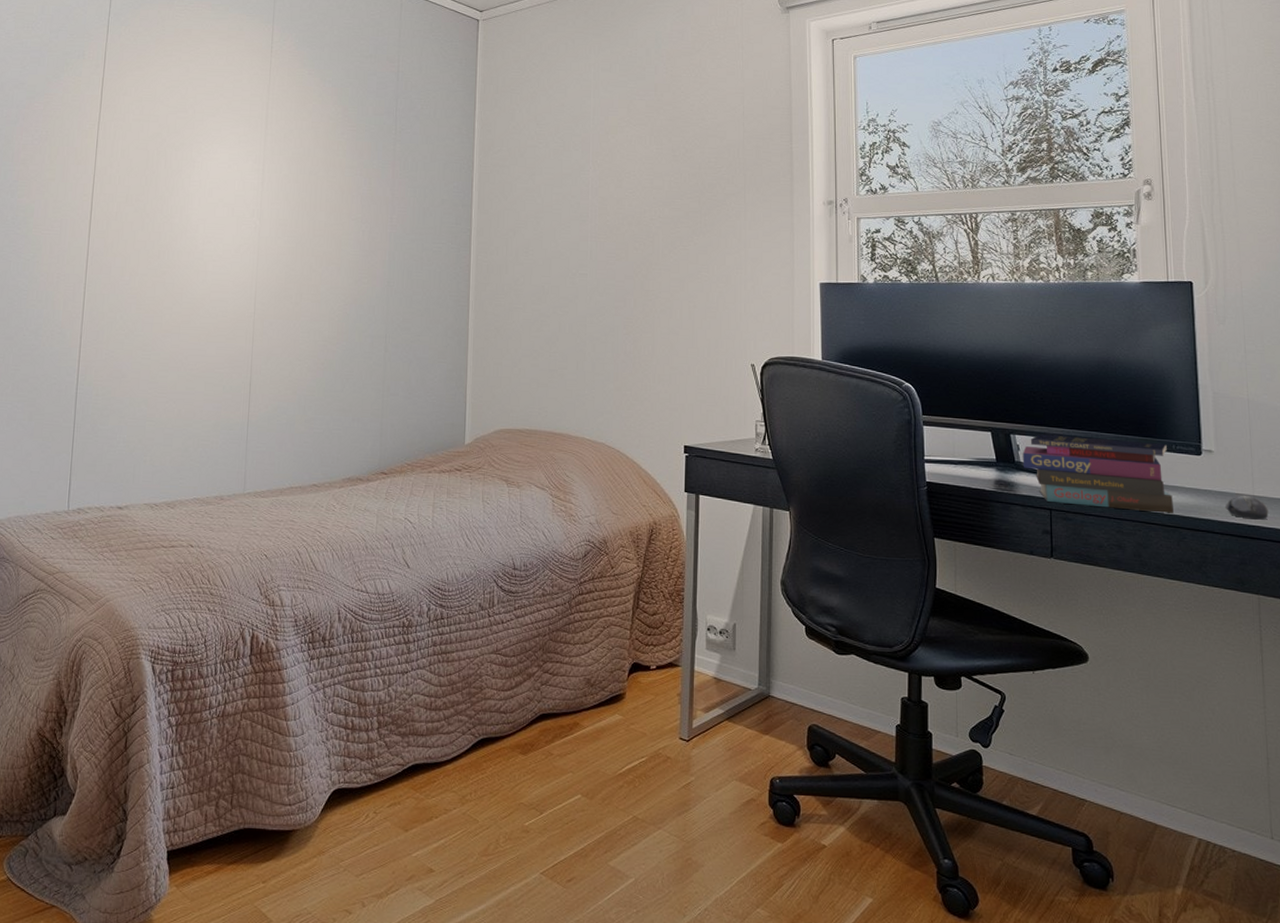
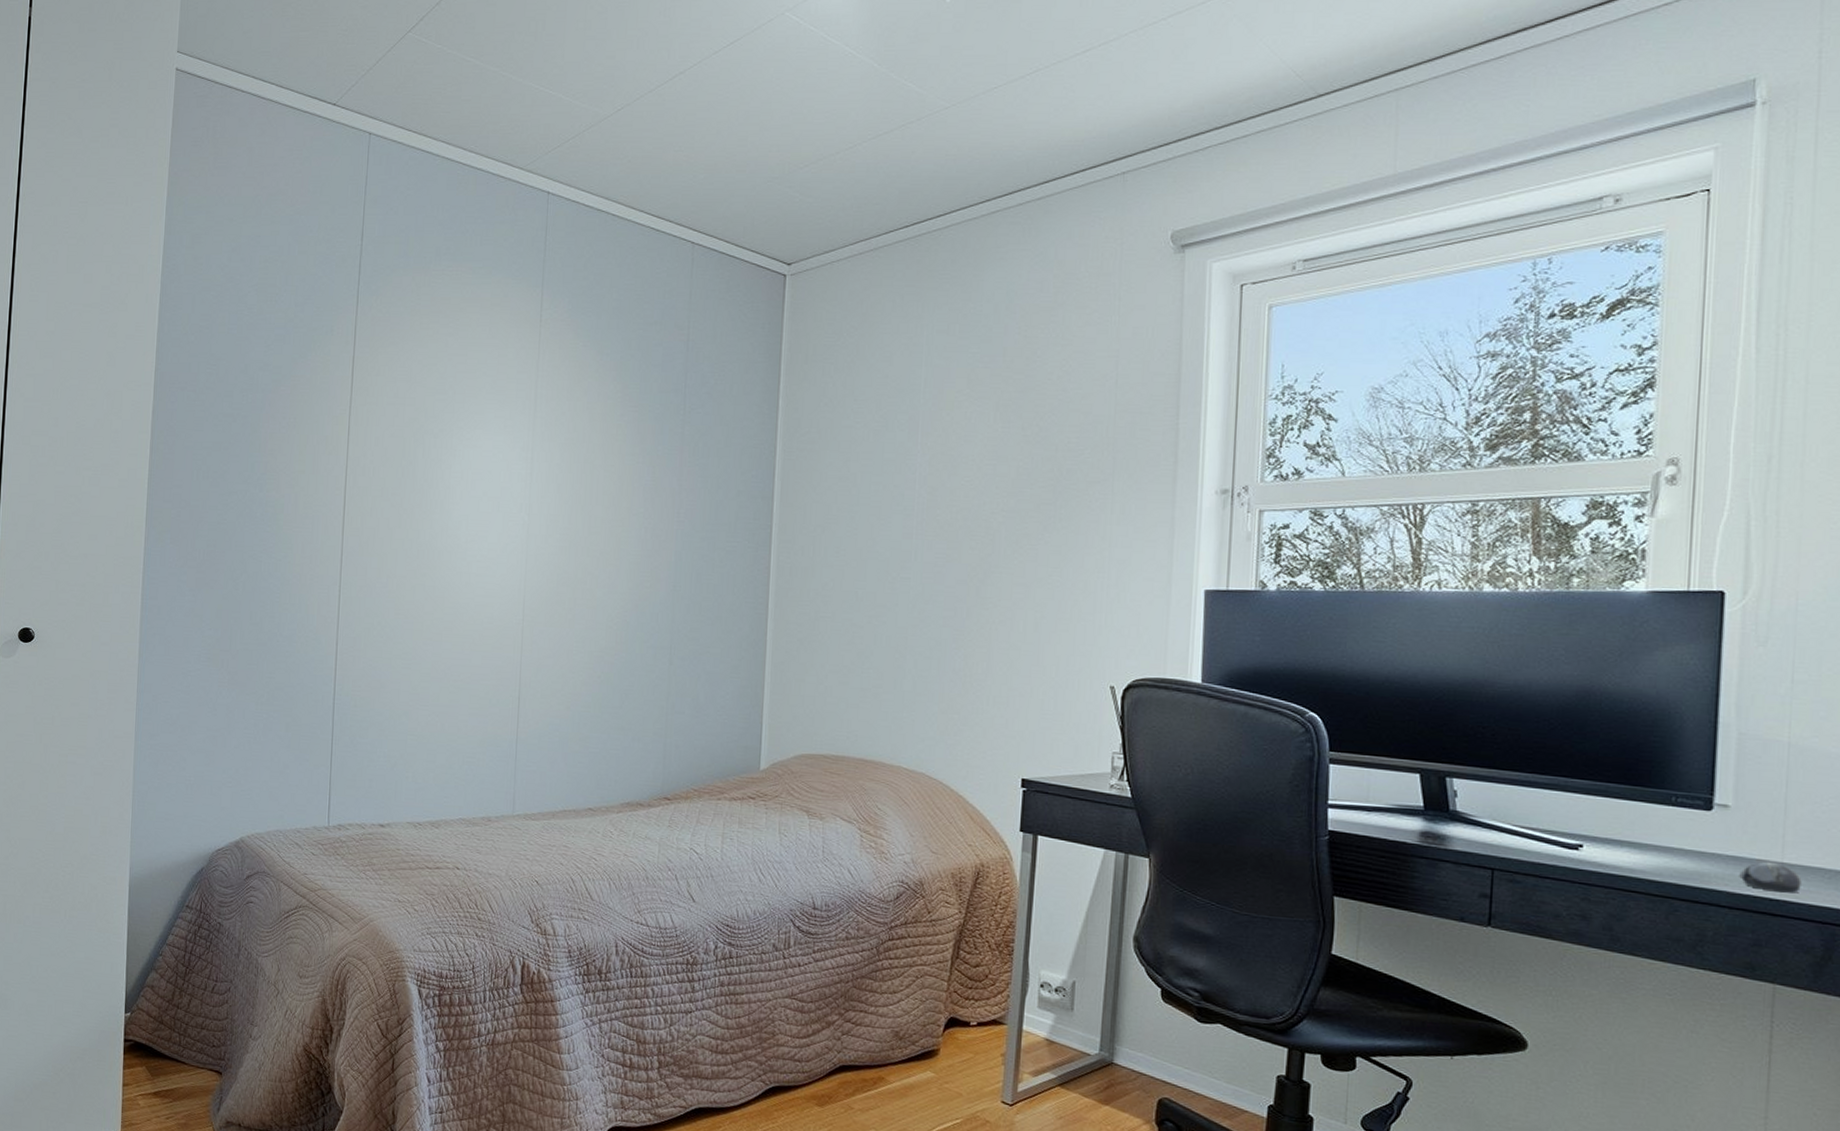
books: present [1022,434,1174,513] -> none [1459,778,1665,880]

